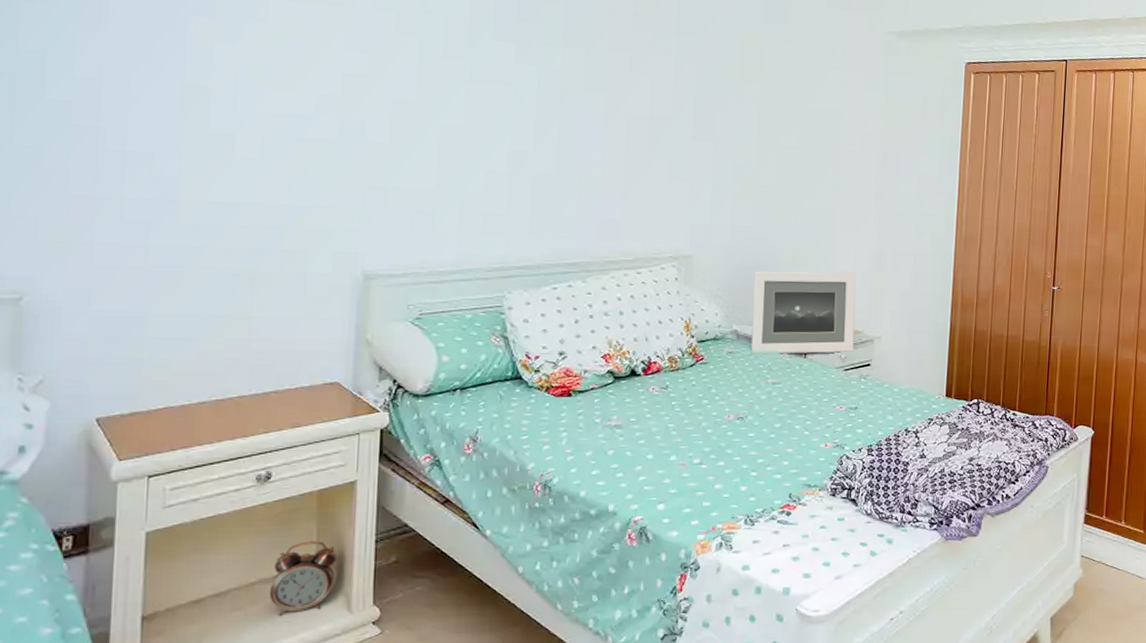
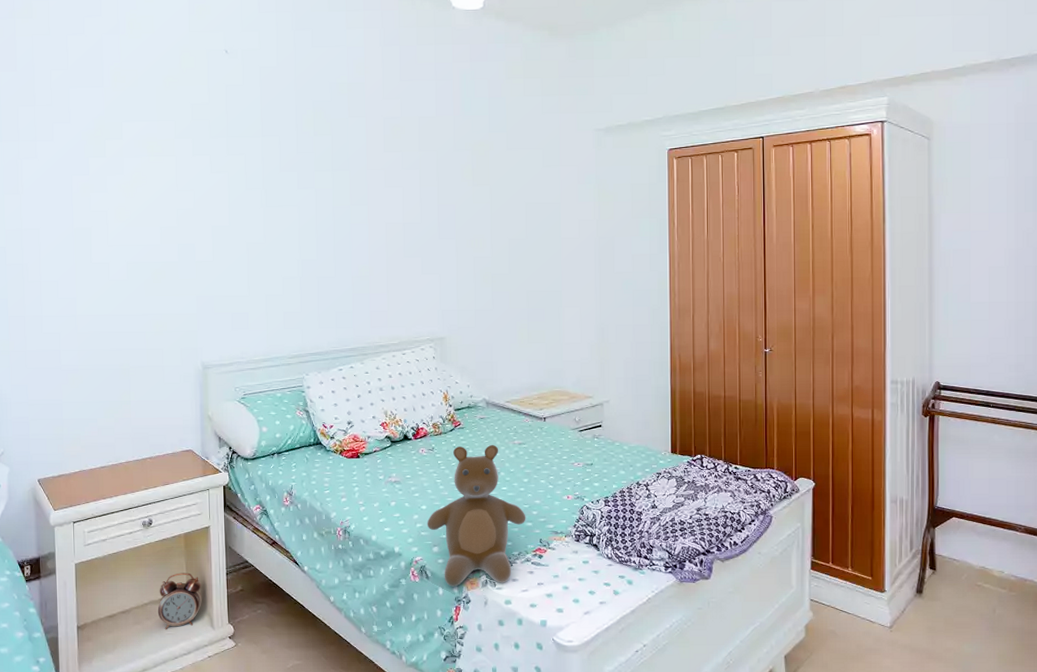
teddy bear: none [652,383,775,551] -> present [427,444,526,587]
picture frame: present [750,271,857,354] -> none [497,345,587,419]

